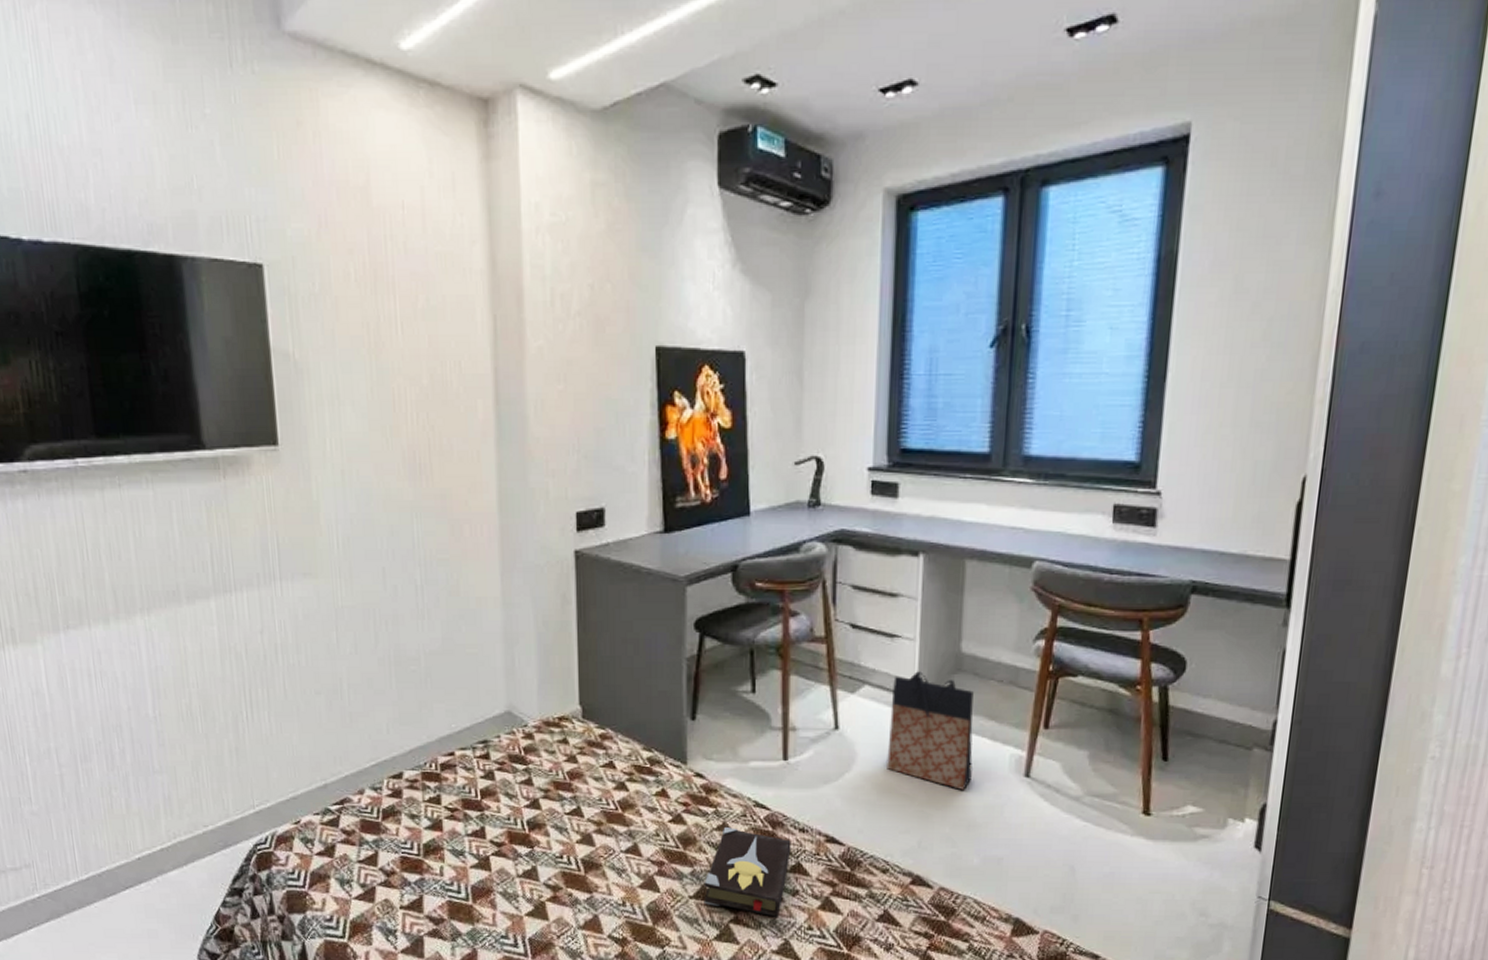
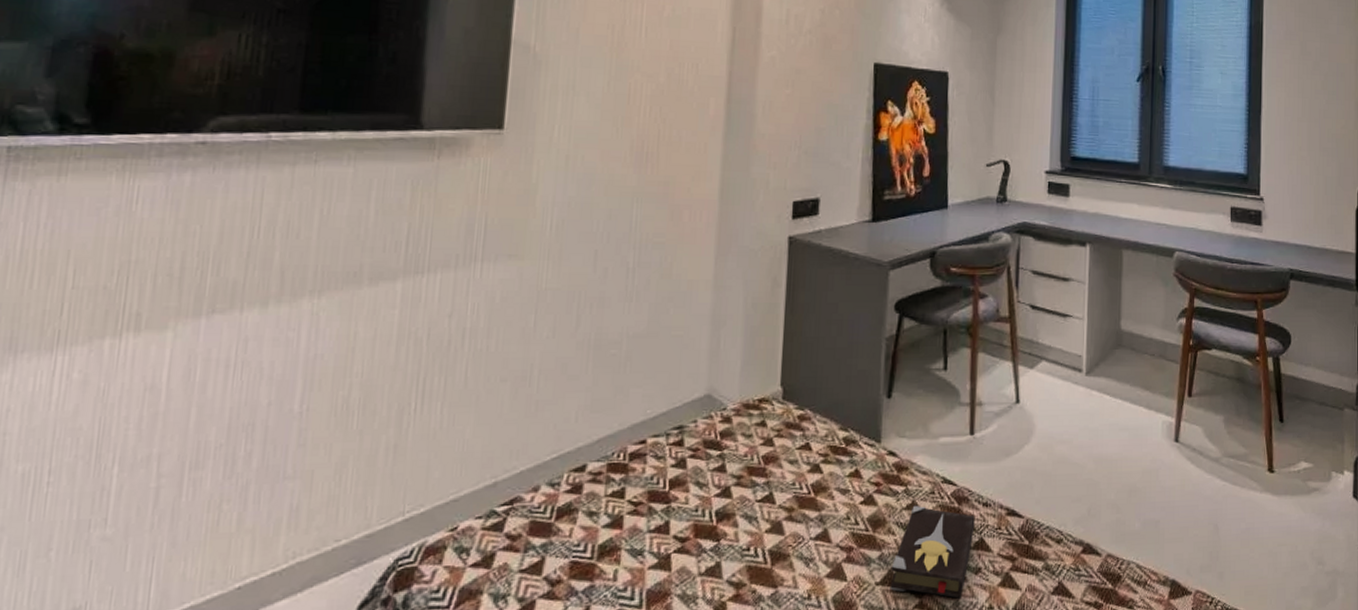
bag: present [887,671,974,791] -> none [1061,347,1132,458]

